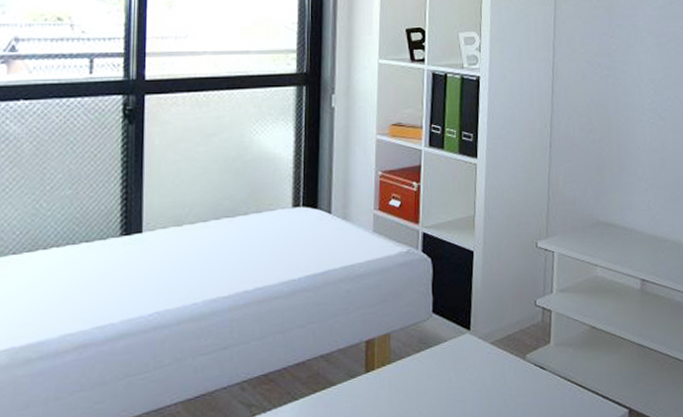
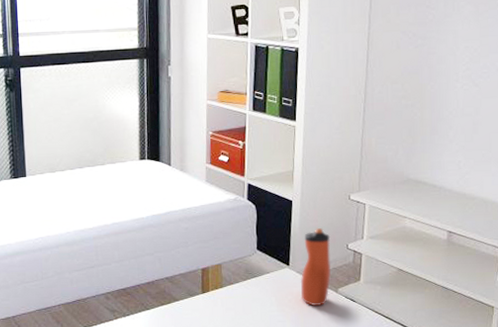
water bottle: none [483,281,519,379] -> present [300,227,332,307]

